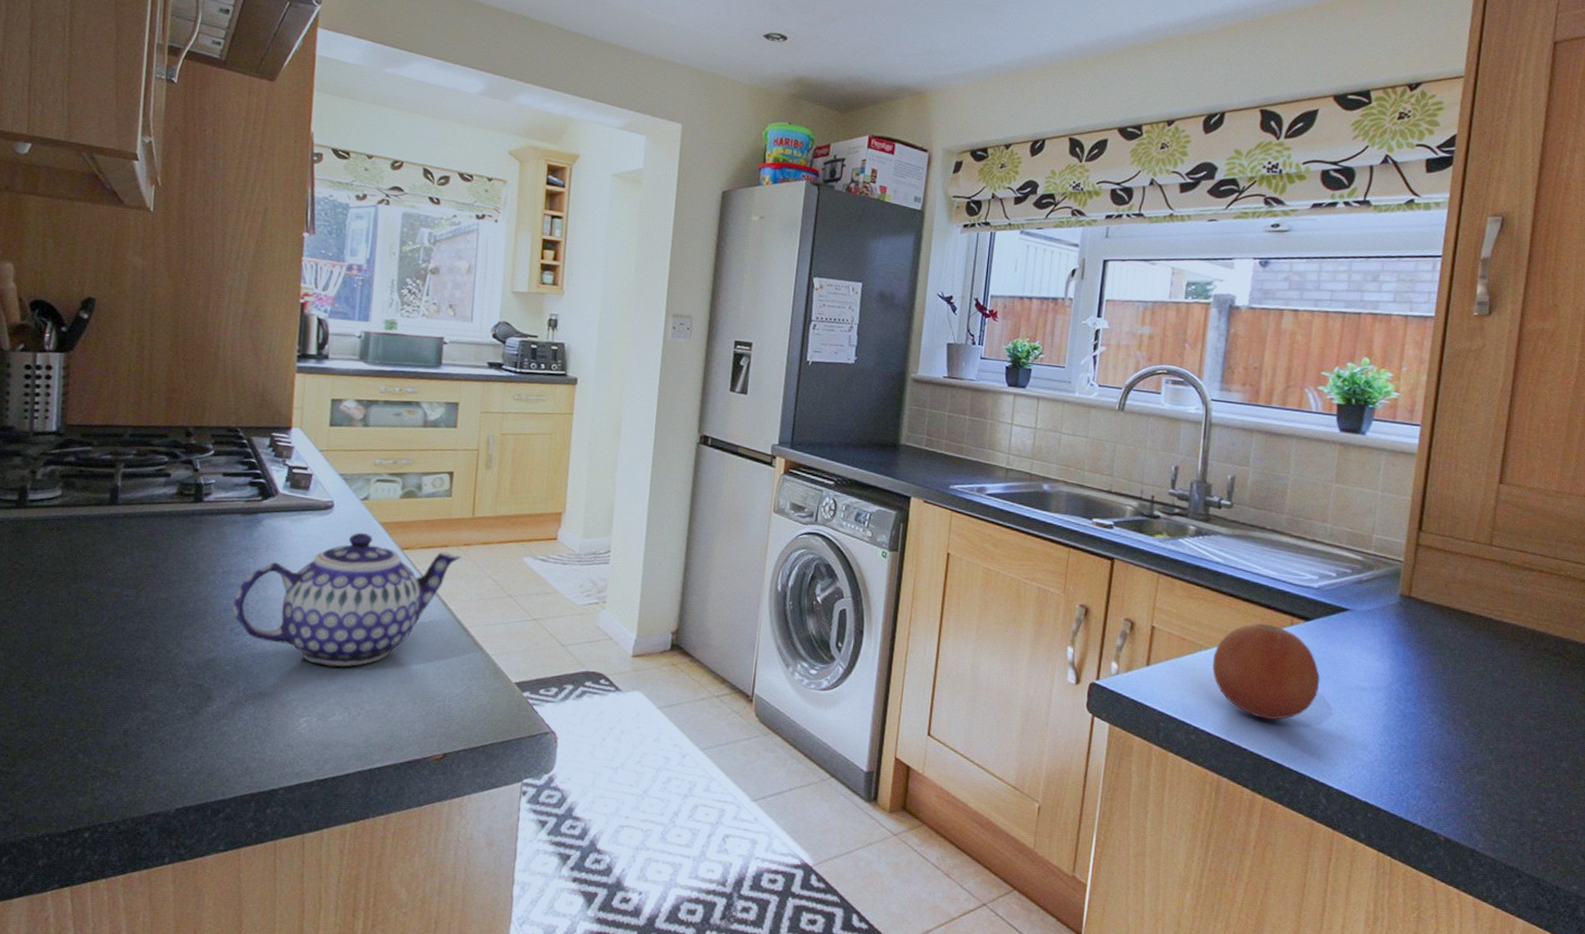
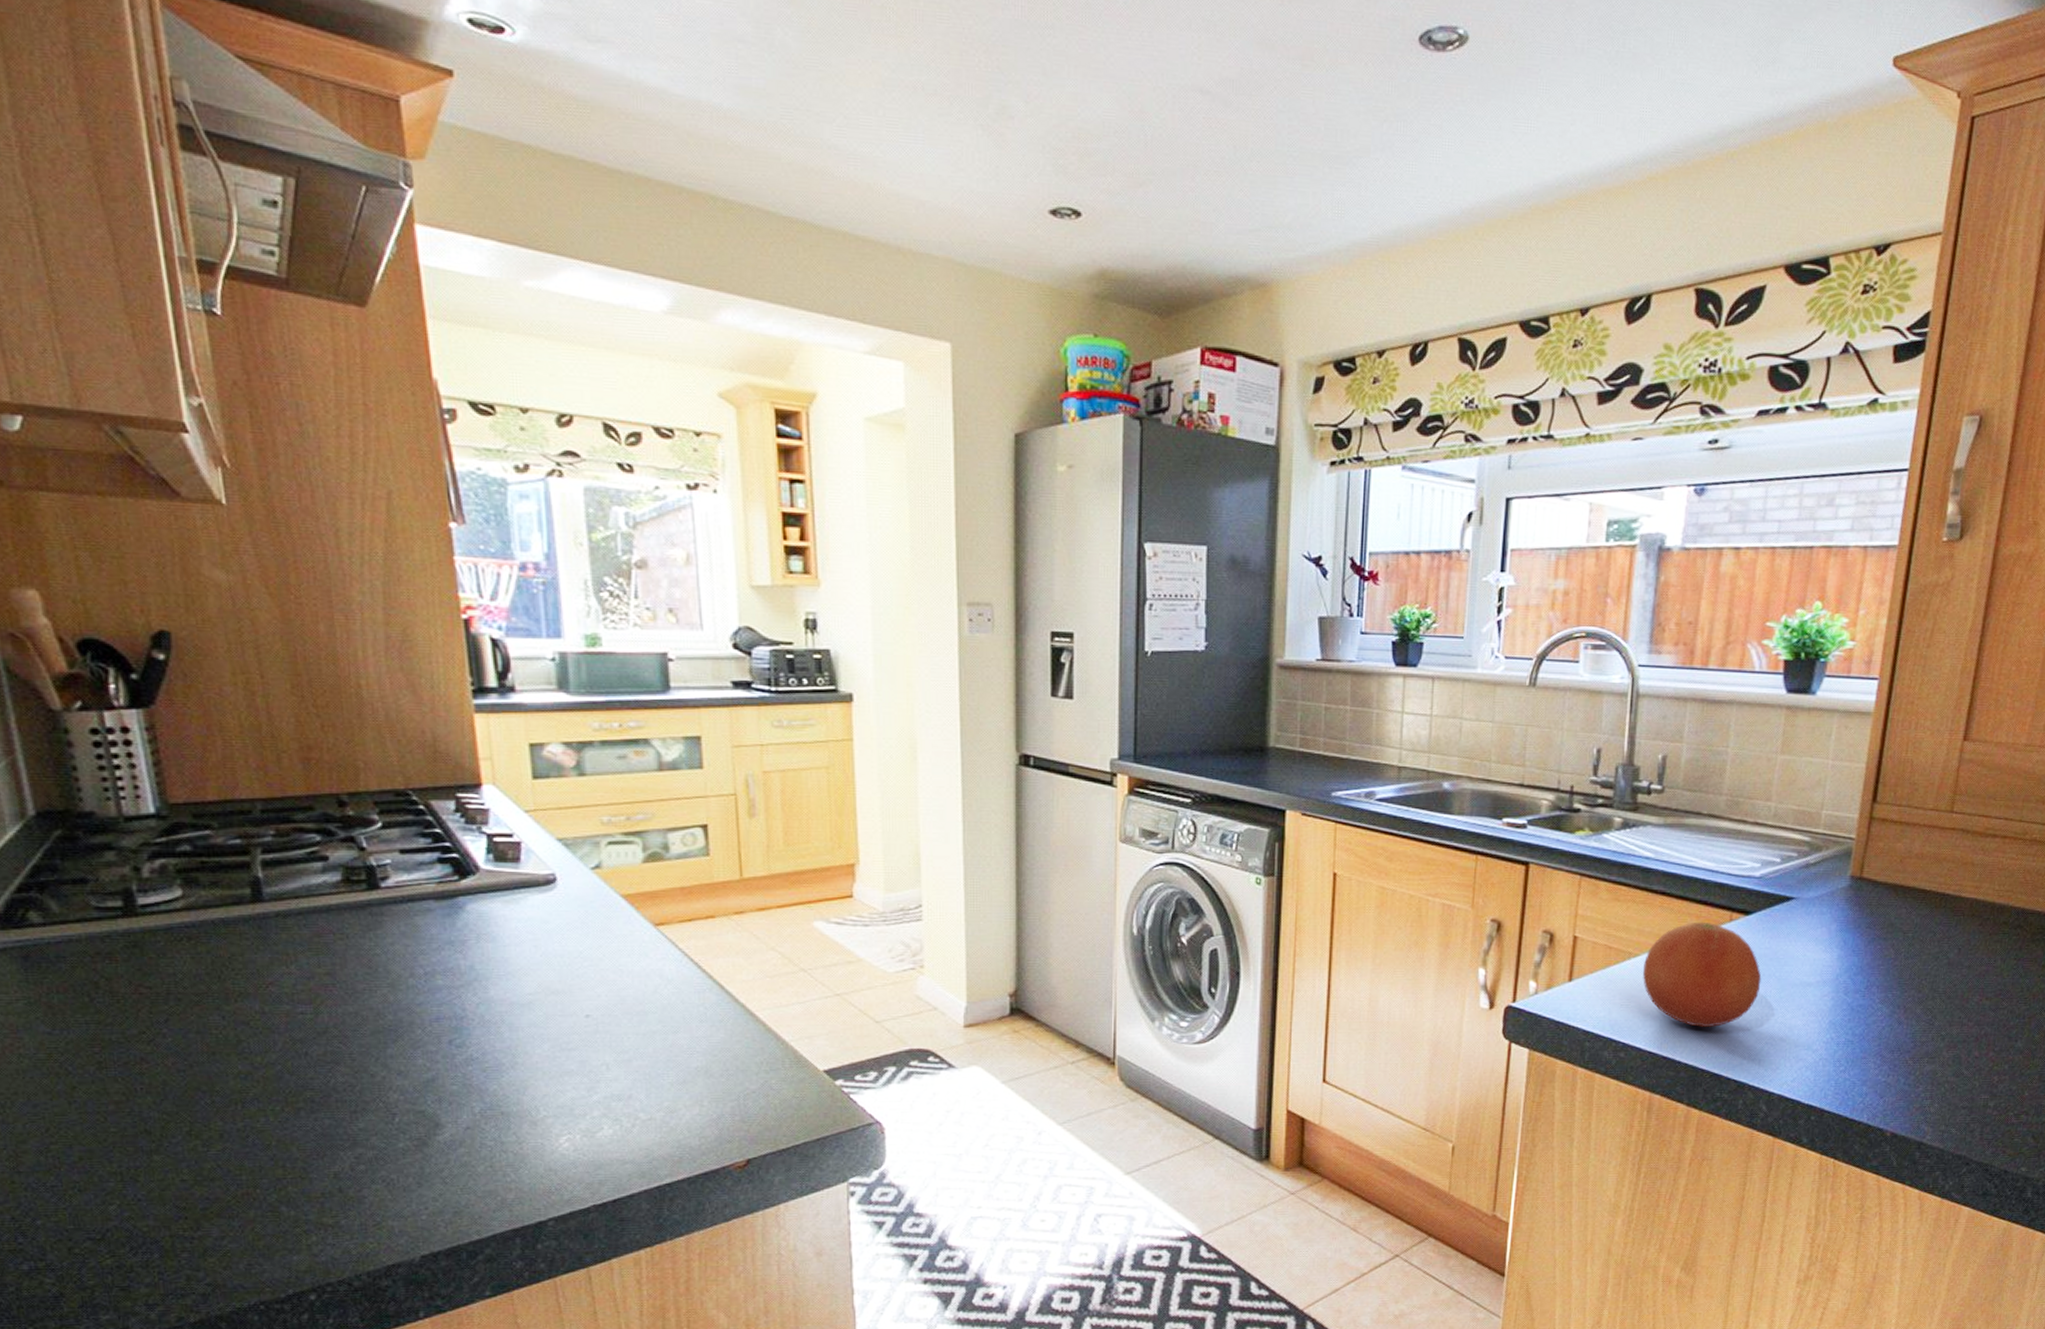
teapot: present [232,532,462,667] -> none [446,909,735,1074]

